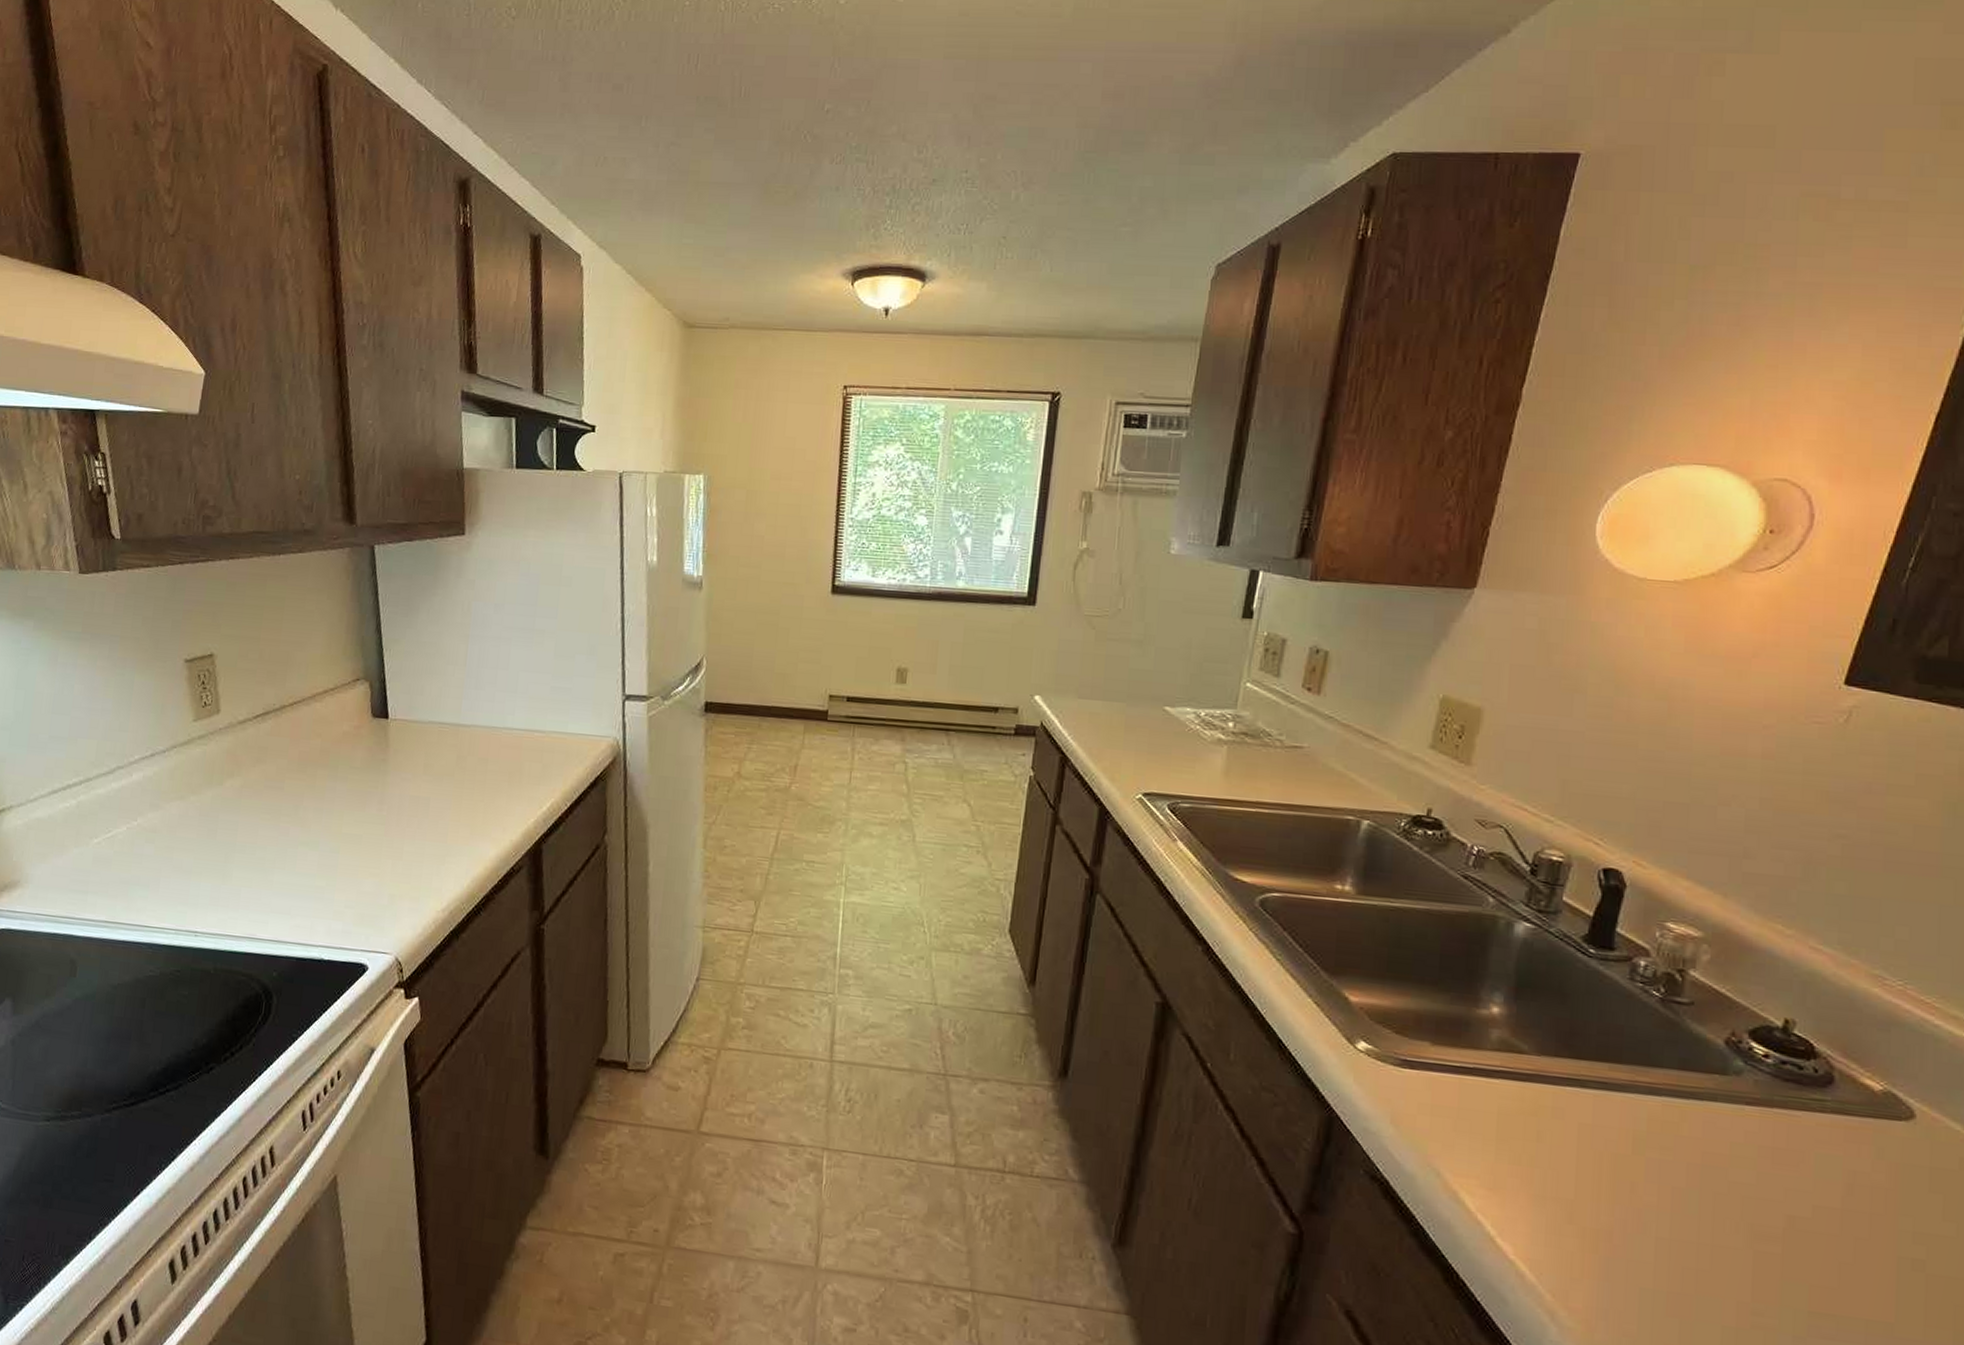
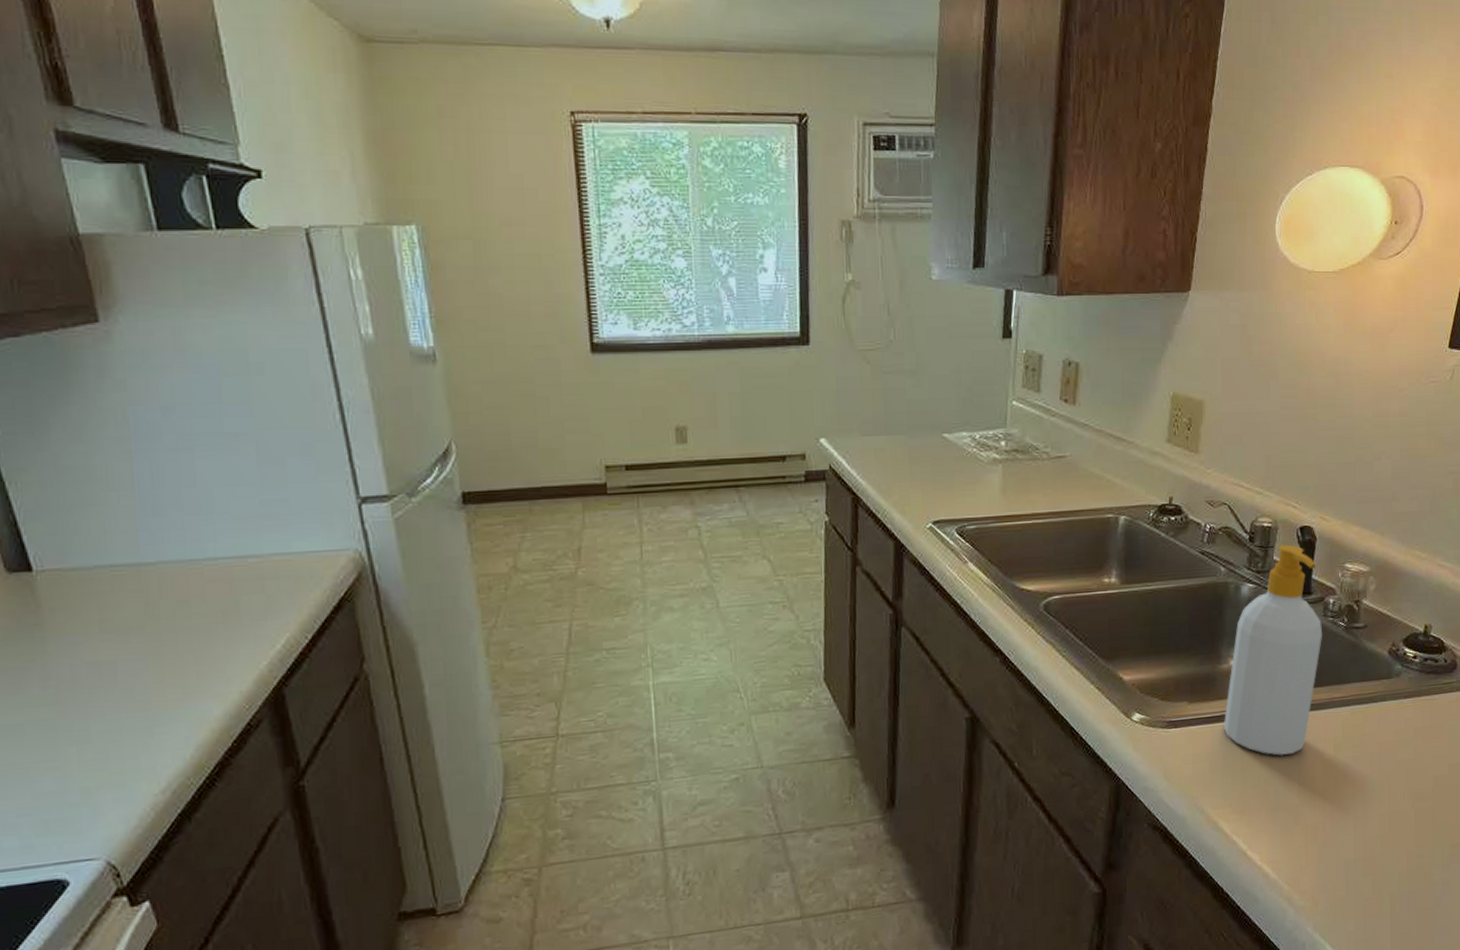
soap bottle: none [1475,885,1627,1136] -> present [1223,544,1323,756]

